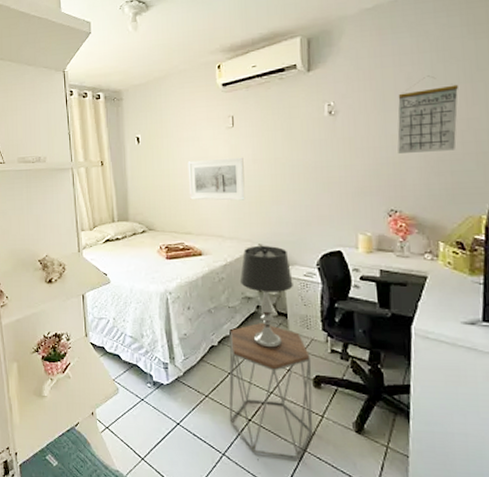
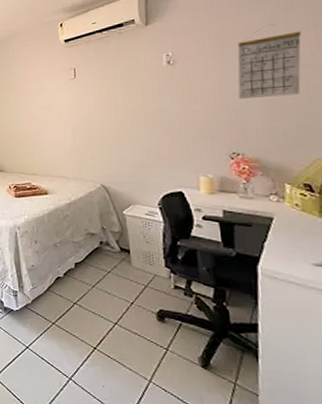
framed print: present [187,157,245,201] -> none [33,105,88,145]
side table: present [229,322,313,459] -> none [74,257,157,389]
table lamp: present [239,246,293,349] -> none [83,186,135,283]

